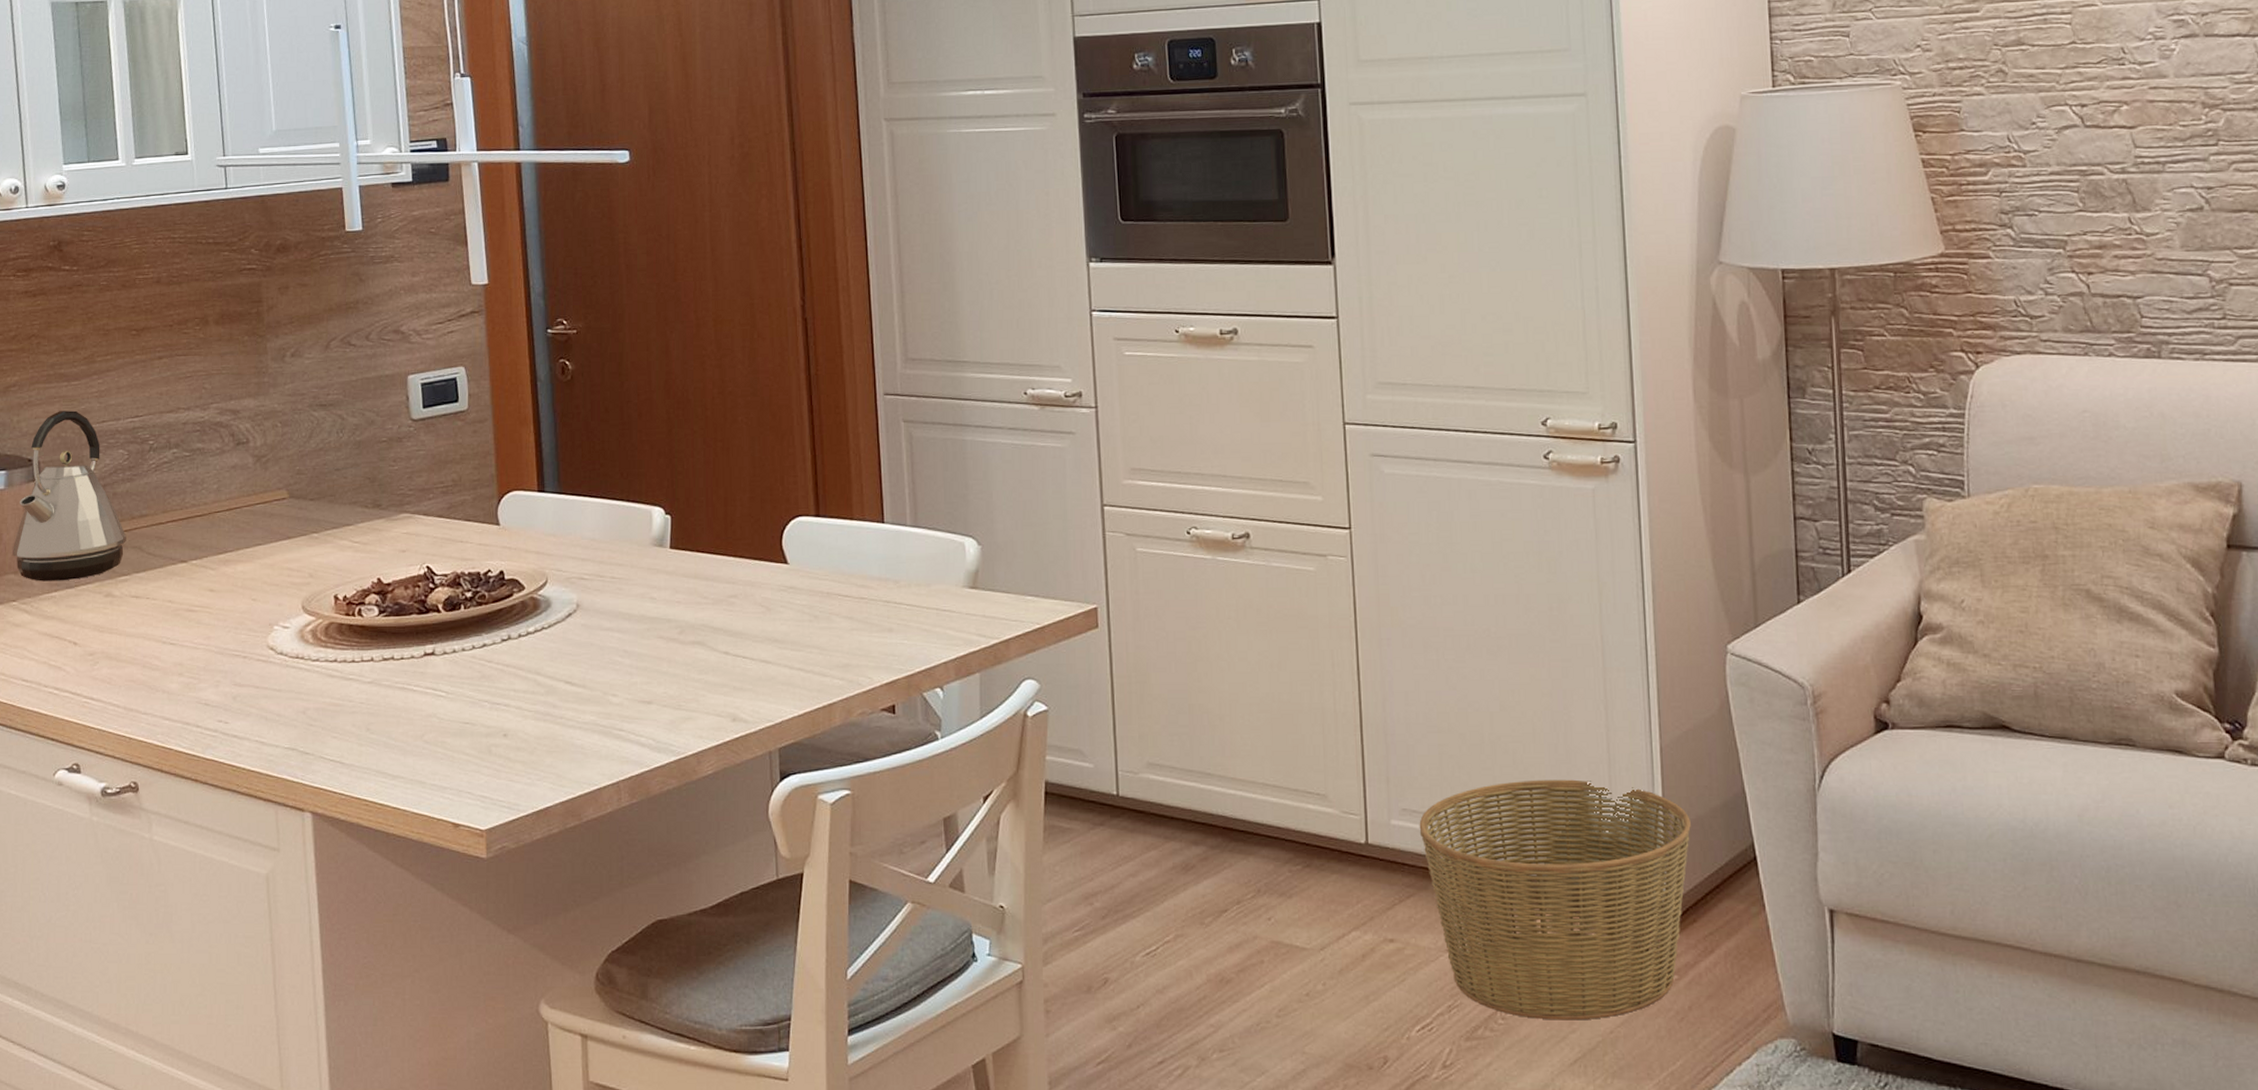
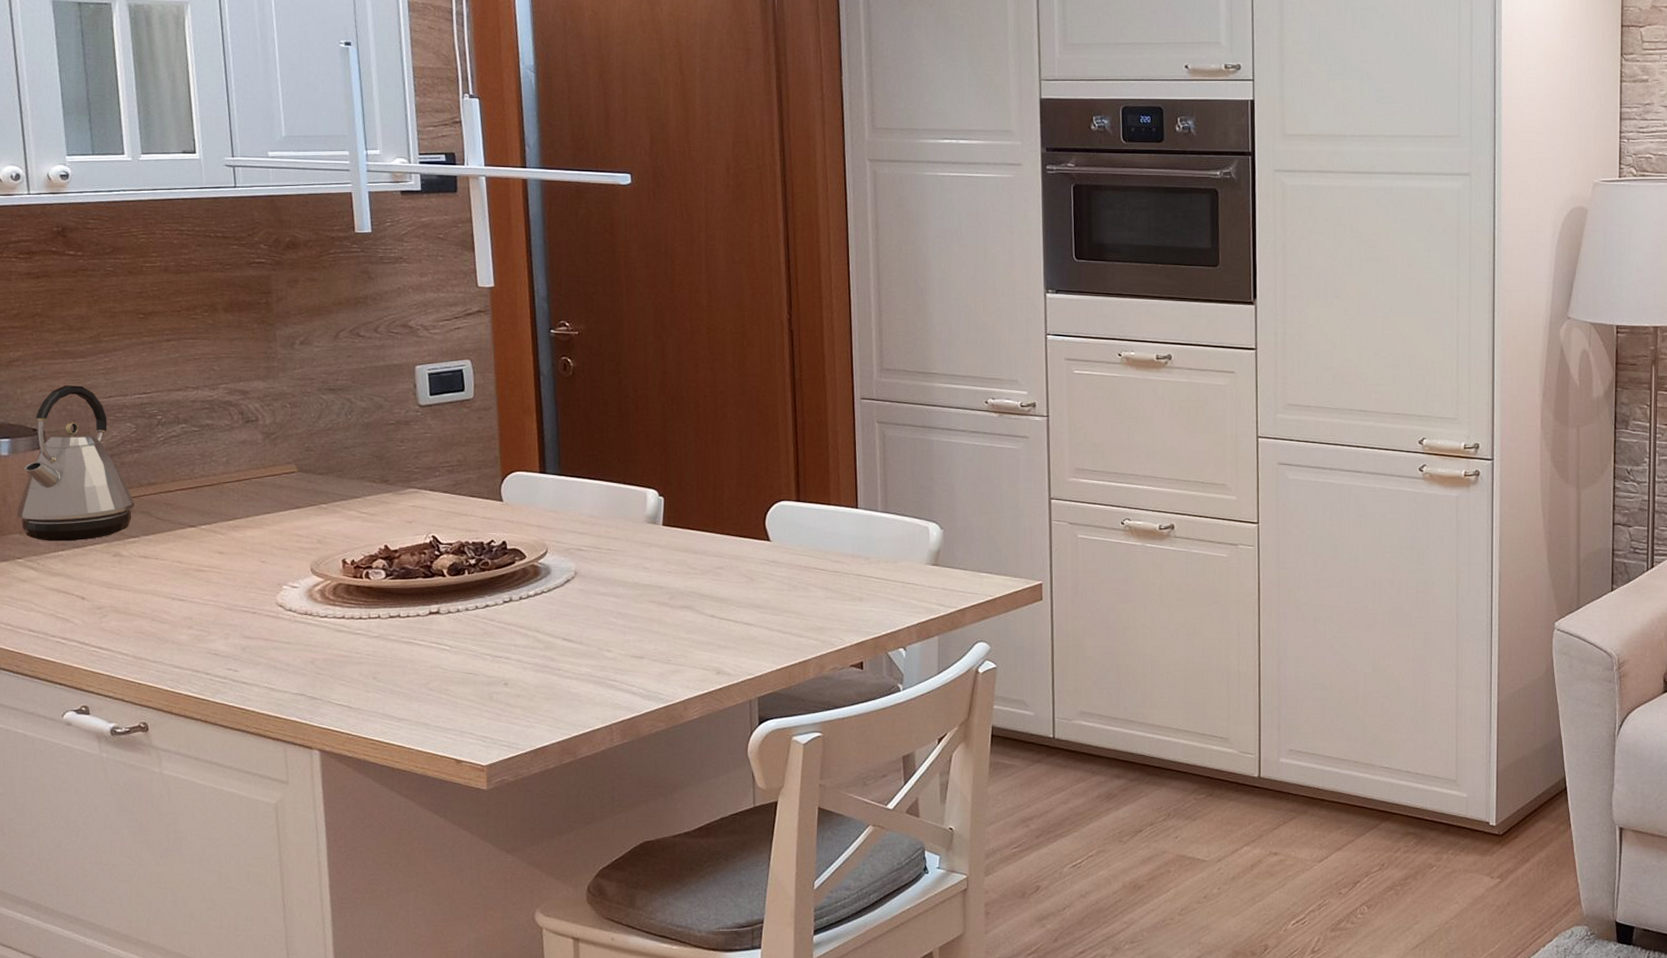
basket: present [1419,779,1691,1021] -> none [1302,727,1518,915]

